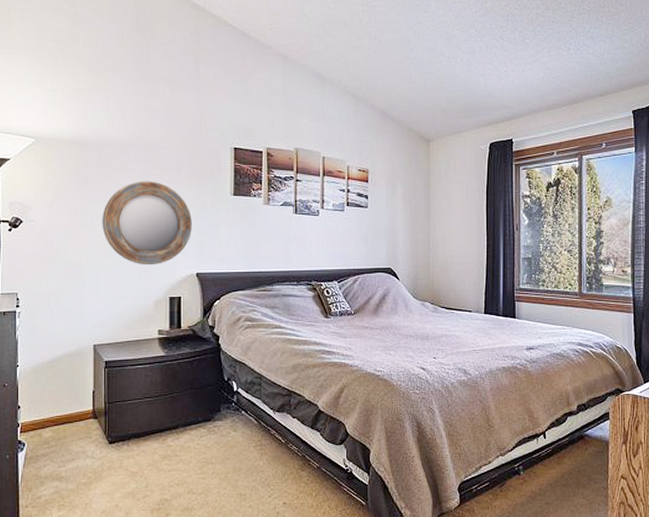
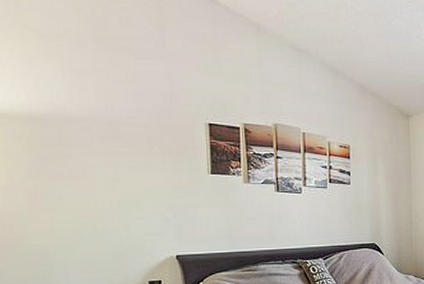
home mirror: present [102,181,192,266] -> none [67,160,169,250]

